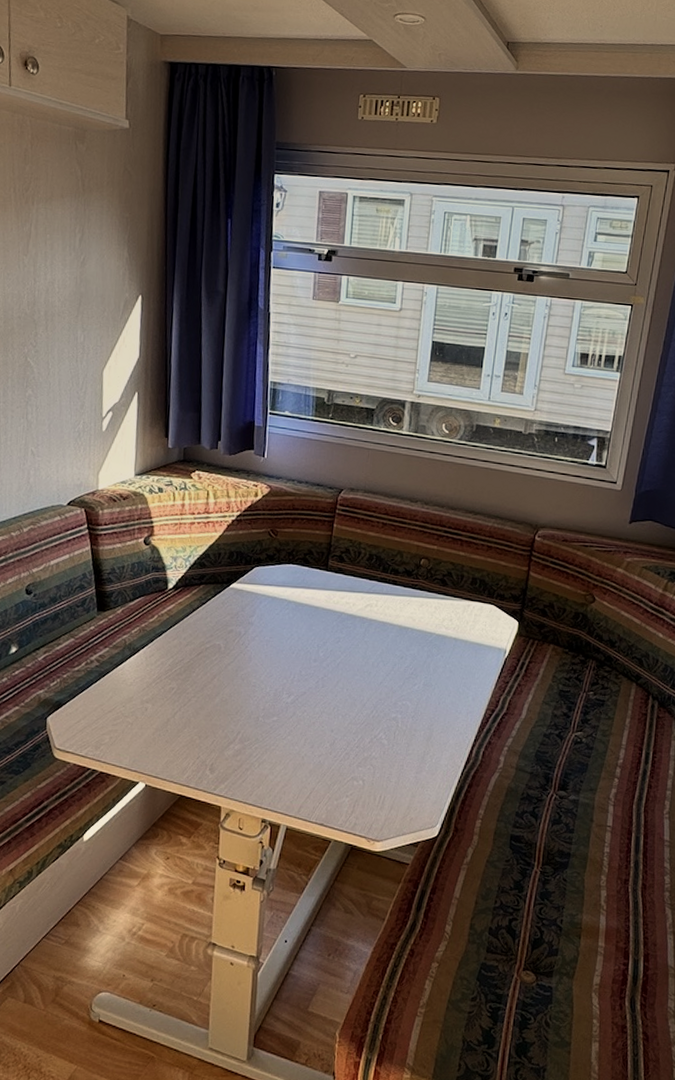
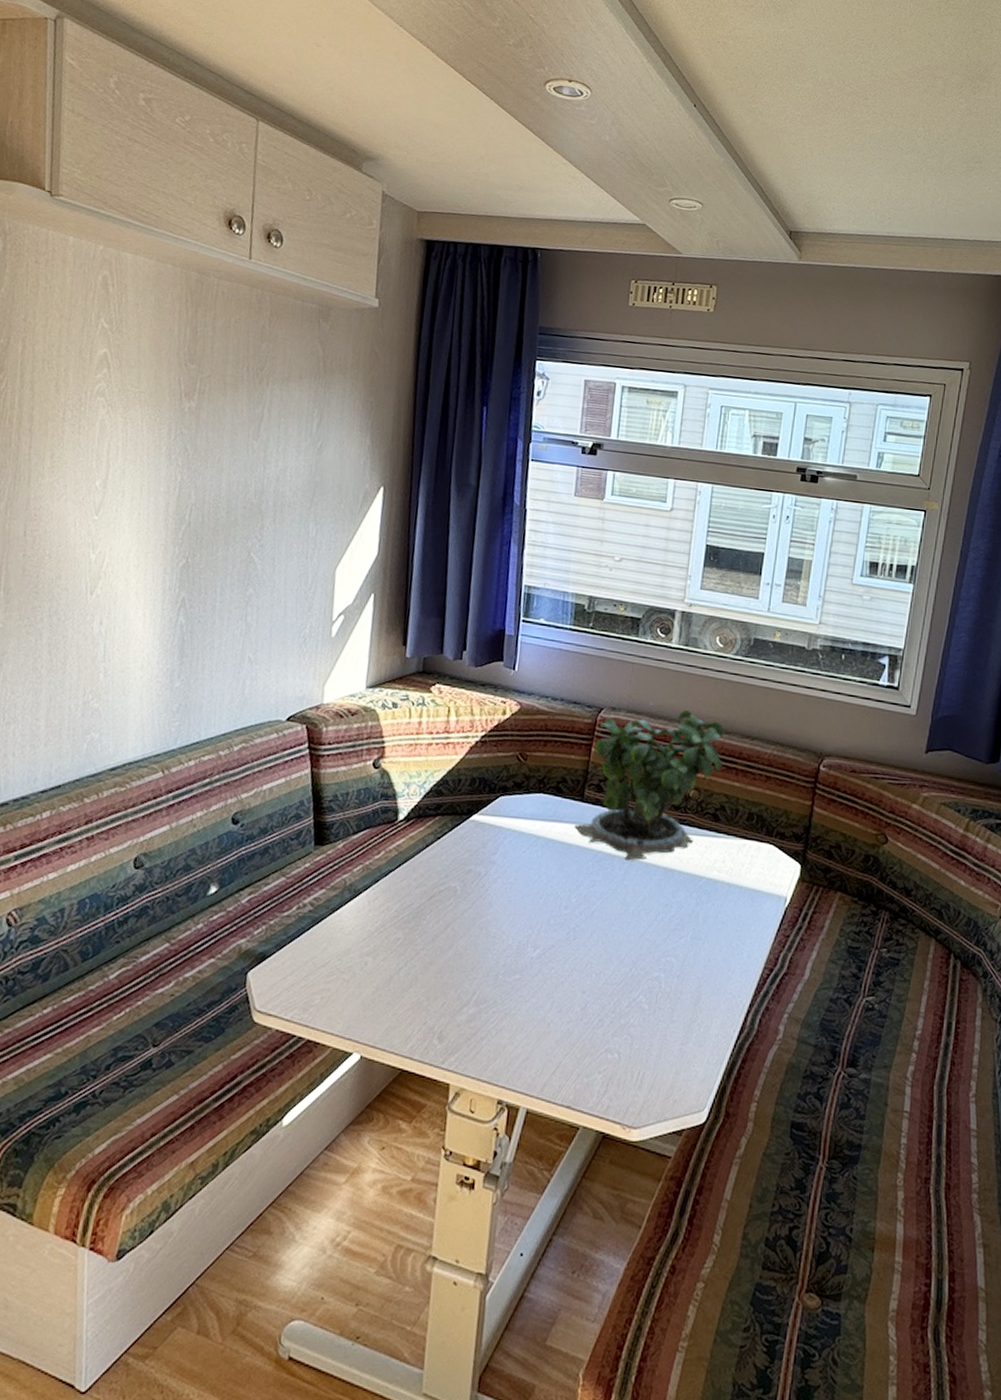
potted plant: none [320,483,450,620] -> present [574,701,724,861]

